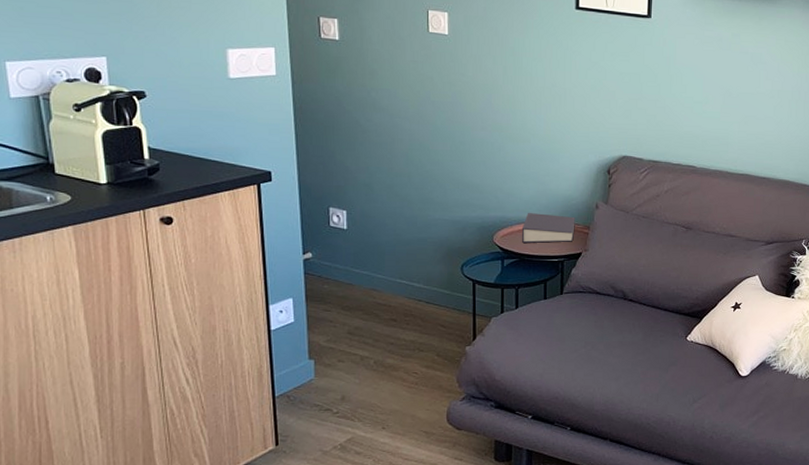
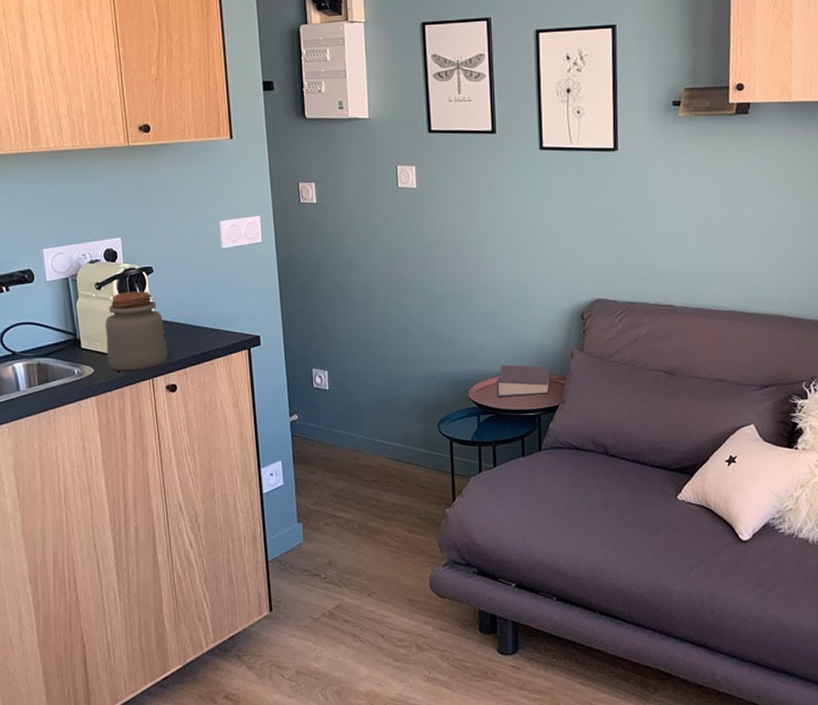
jar: none [85,116,163,202] -> present [105,291,168,372]

